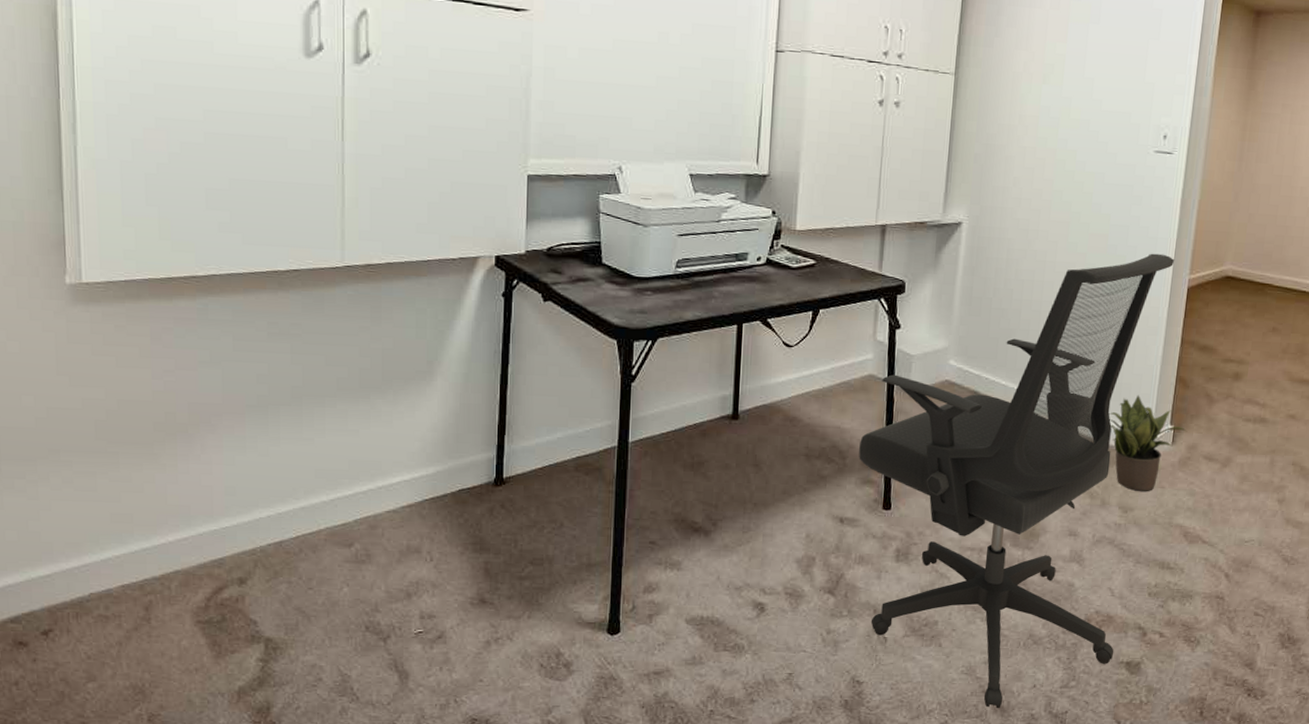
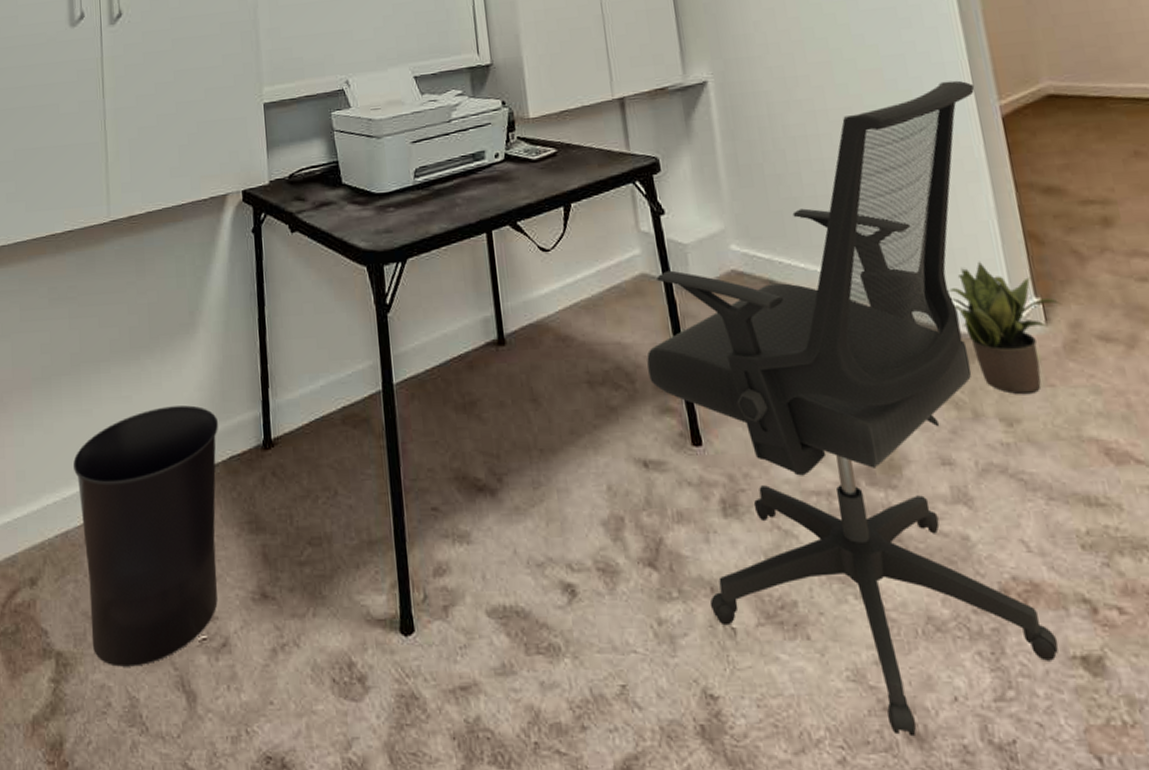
waste bin: none [291,442,451,651] -> present [73,405,219,667]

